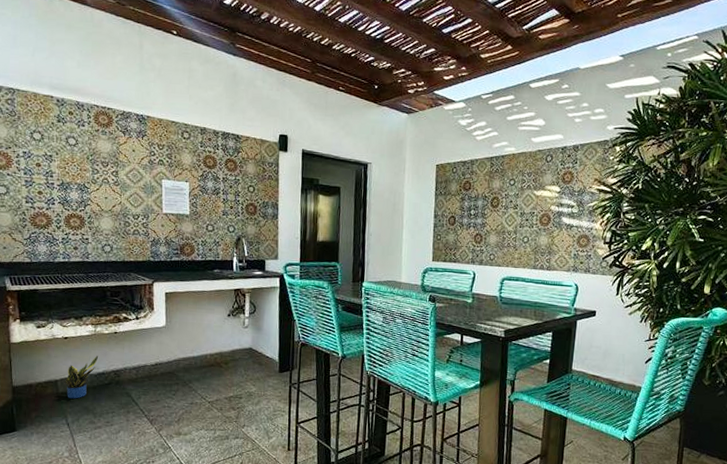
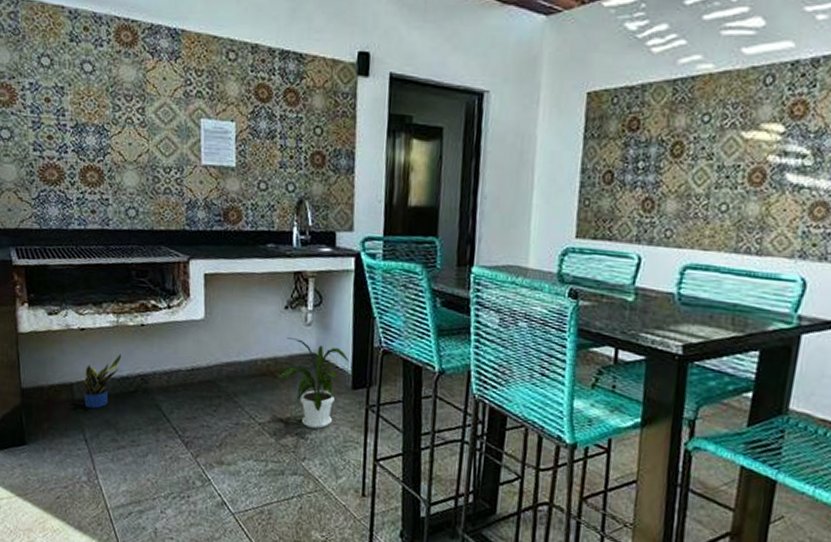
house plant: none [223,337,277,403] -> present [277,337,349,429]

